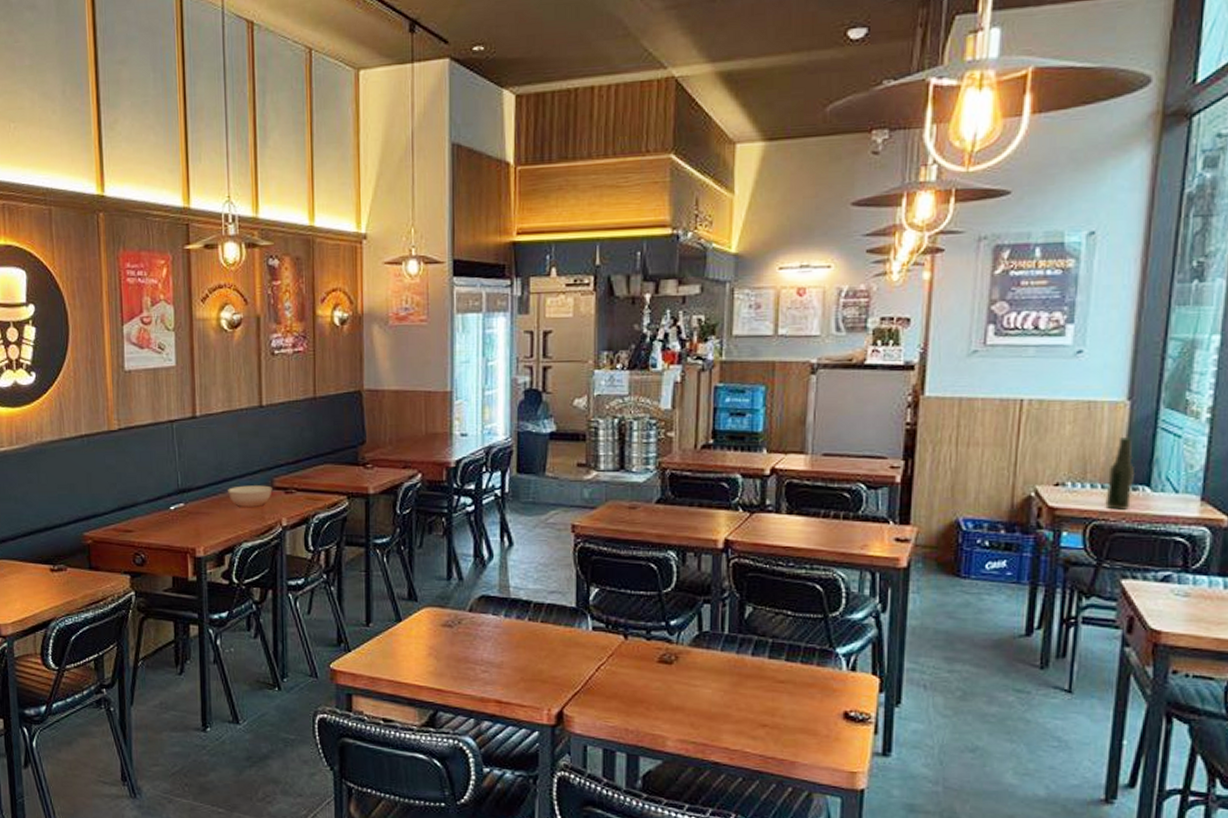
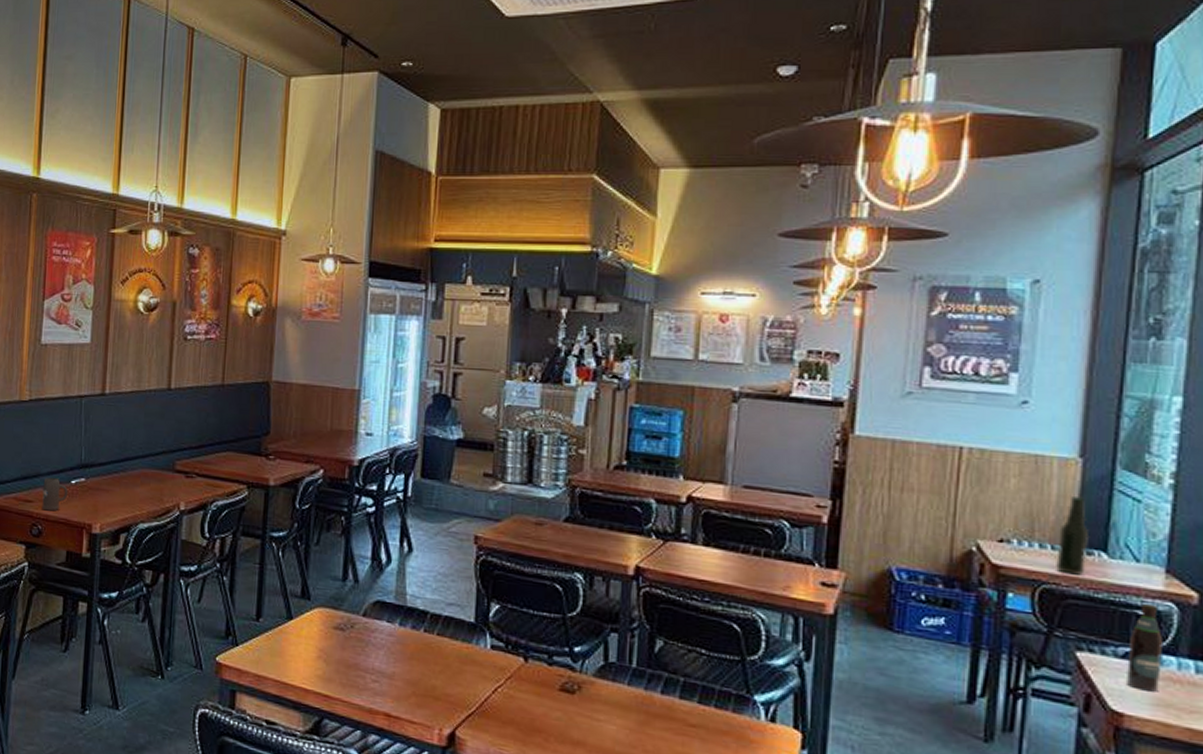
beer mug: none [142,505,168,539] -> present [42,477,68,511]
bowl: present [227,485,273,508] -> none [128,466,173,489]
bottle: none [1165,529,1196,609] -> present [1127,602,1162,692]

